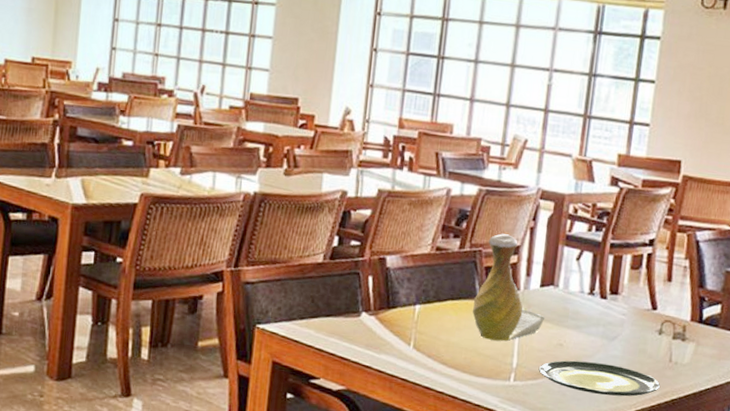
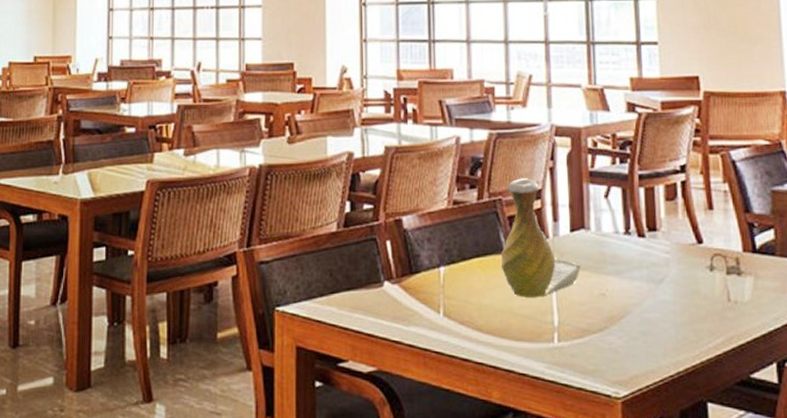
plate: present [538,360,661,397] -> none [583,311,724,347]

